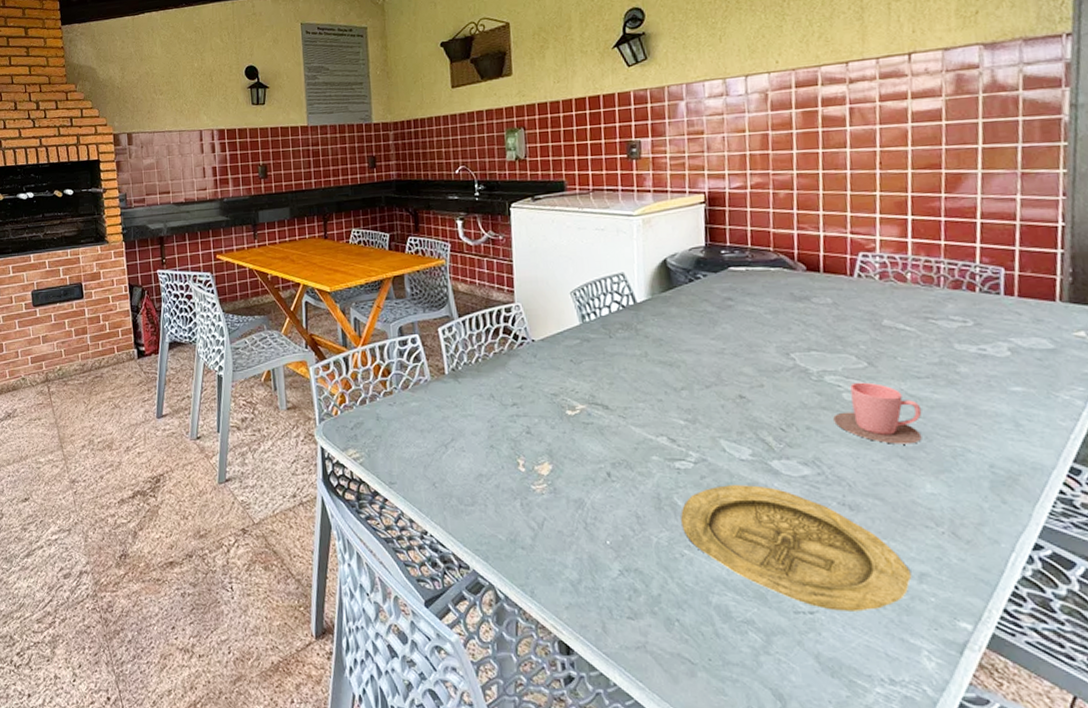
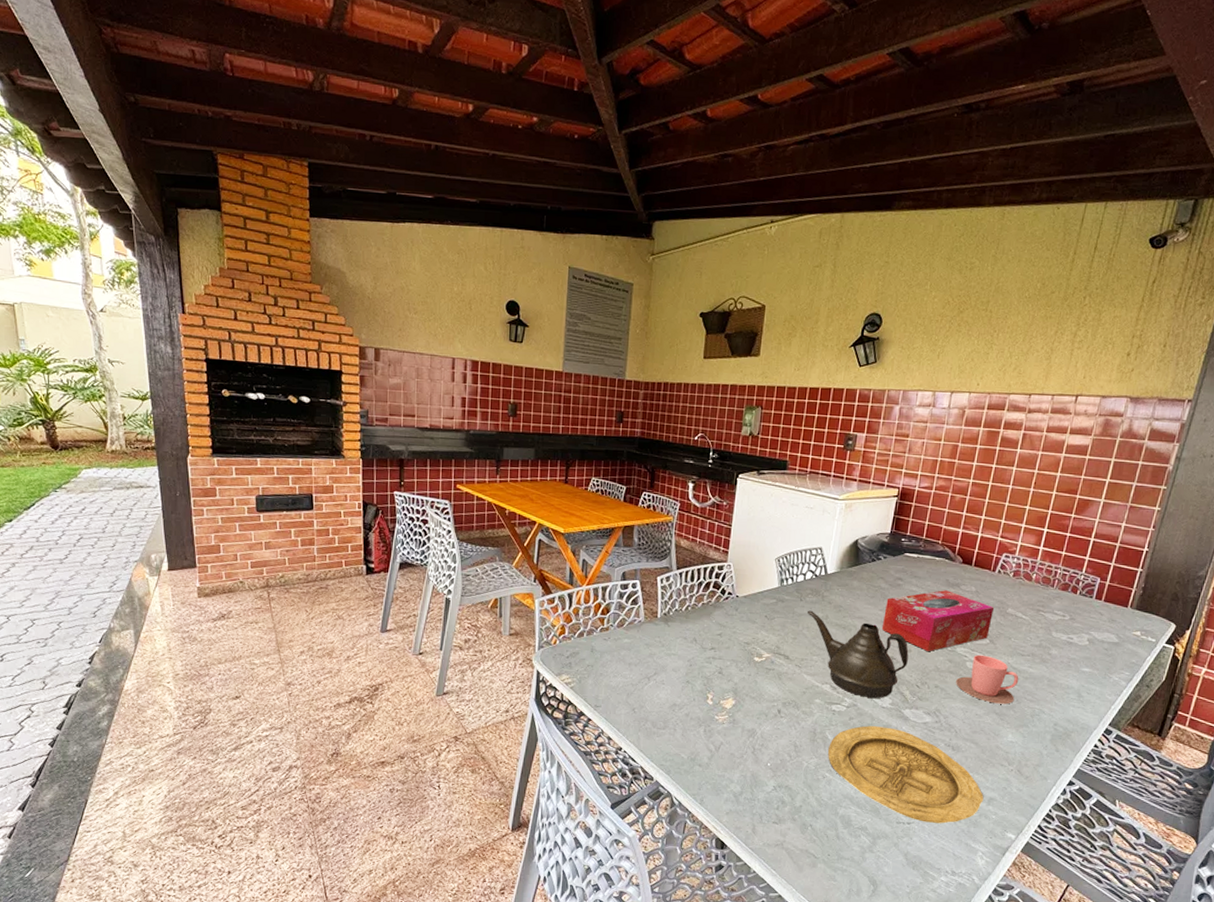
teapot: none [621,348,763,449] -> present [807,610,909,698]
tissue box: none [717,306,865,385] -> present [881,590,995,652]

